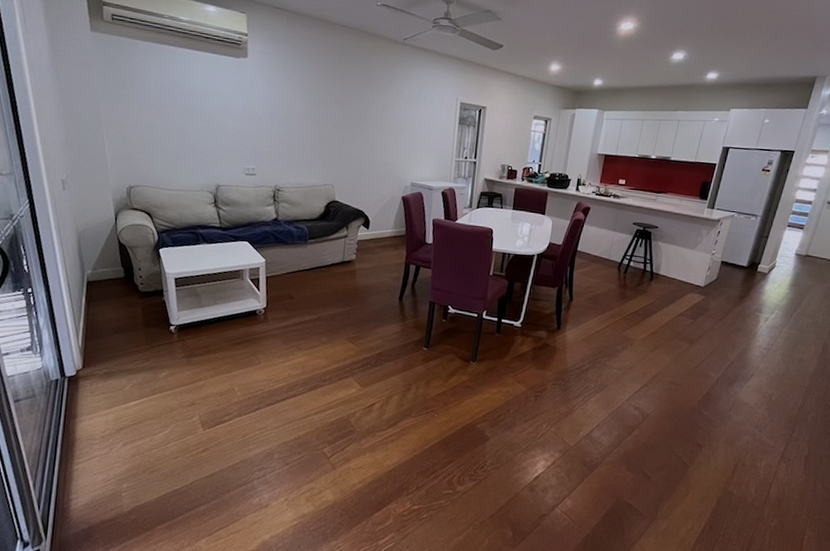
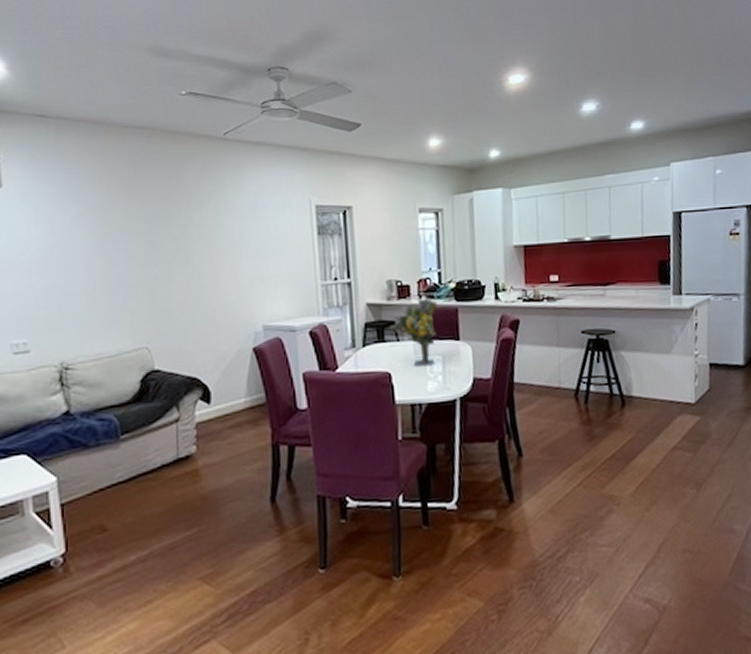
bouquet: none [497,180,534,229] -> present [390,297,437,367]

